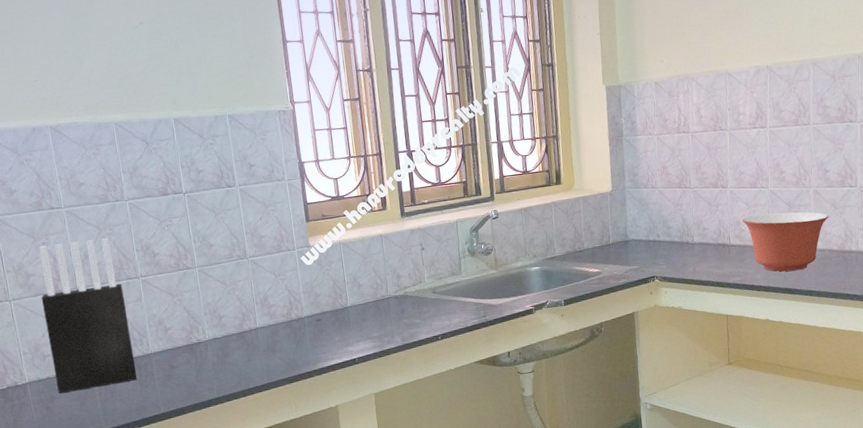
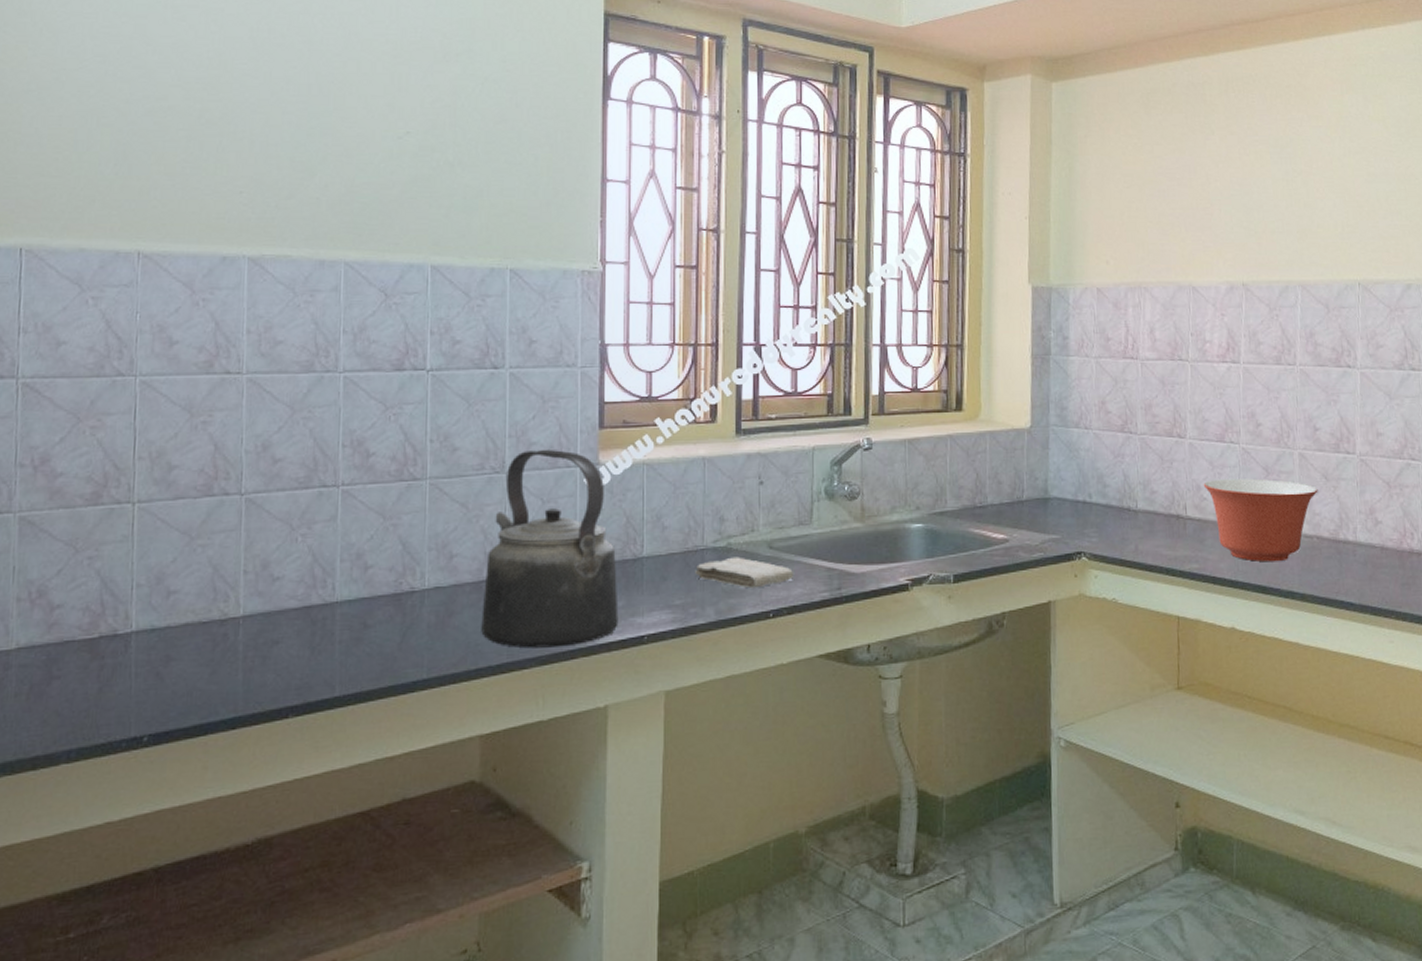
knife block: present [39,238,137,394] -> none [179,423,311,654]
kettle: none [244,239,338,373] -> present [481,449,619,648]
washcloth: none [384,301,453,322] -> present [695,557,794,589]

